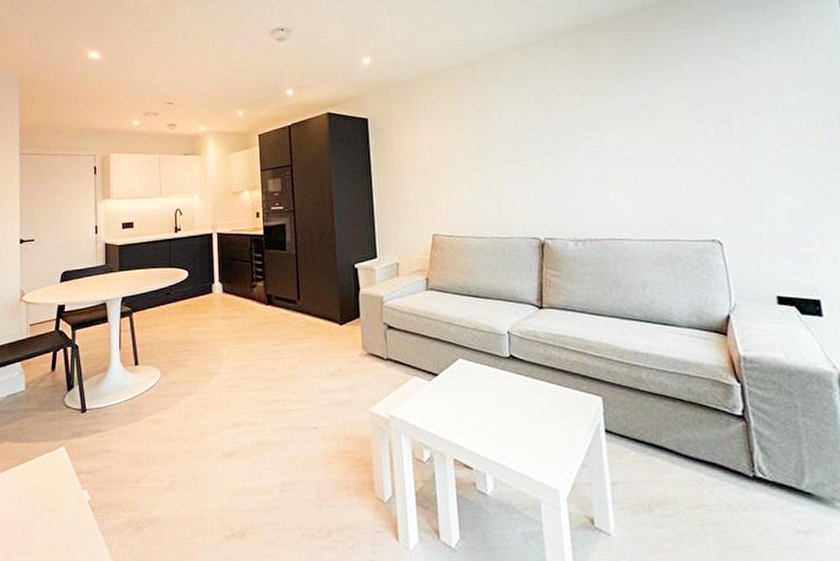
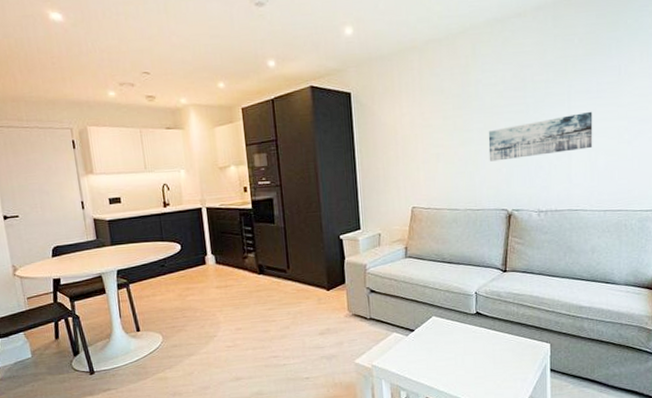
wall art: none [513,133,632,187] -> present [488,111,593,162]

